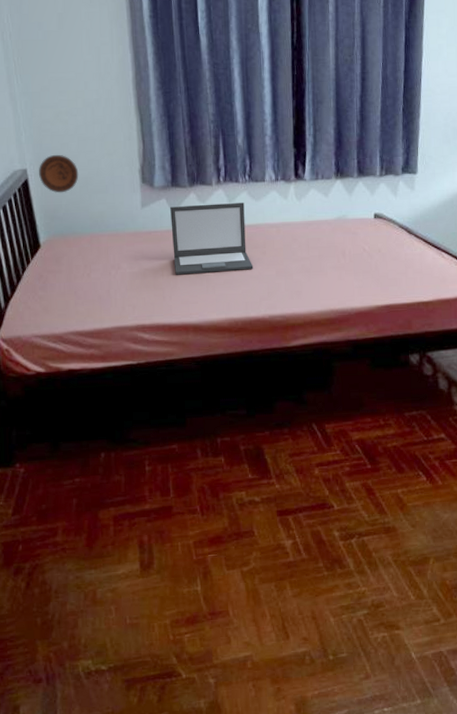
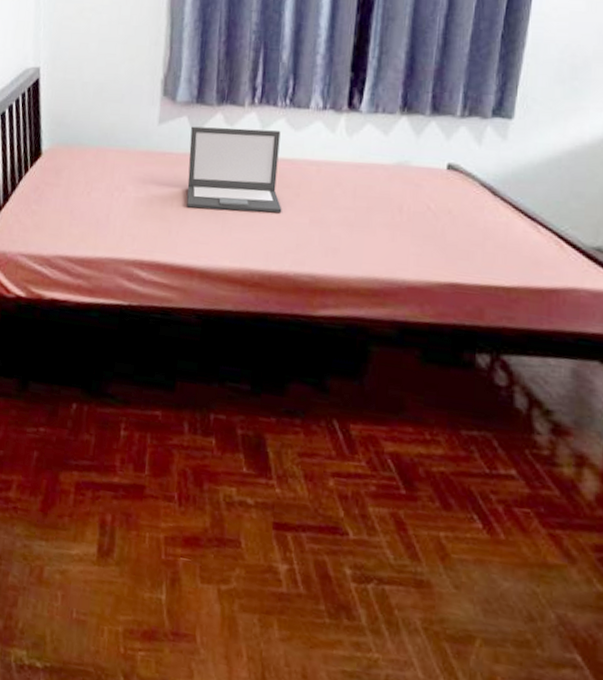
decorative plate: present [39,154,79,193] -> none [51,54,95,98]

